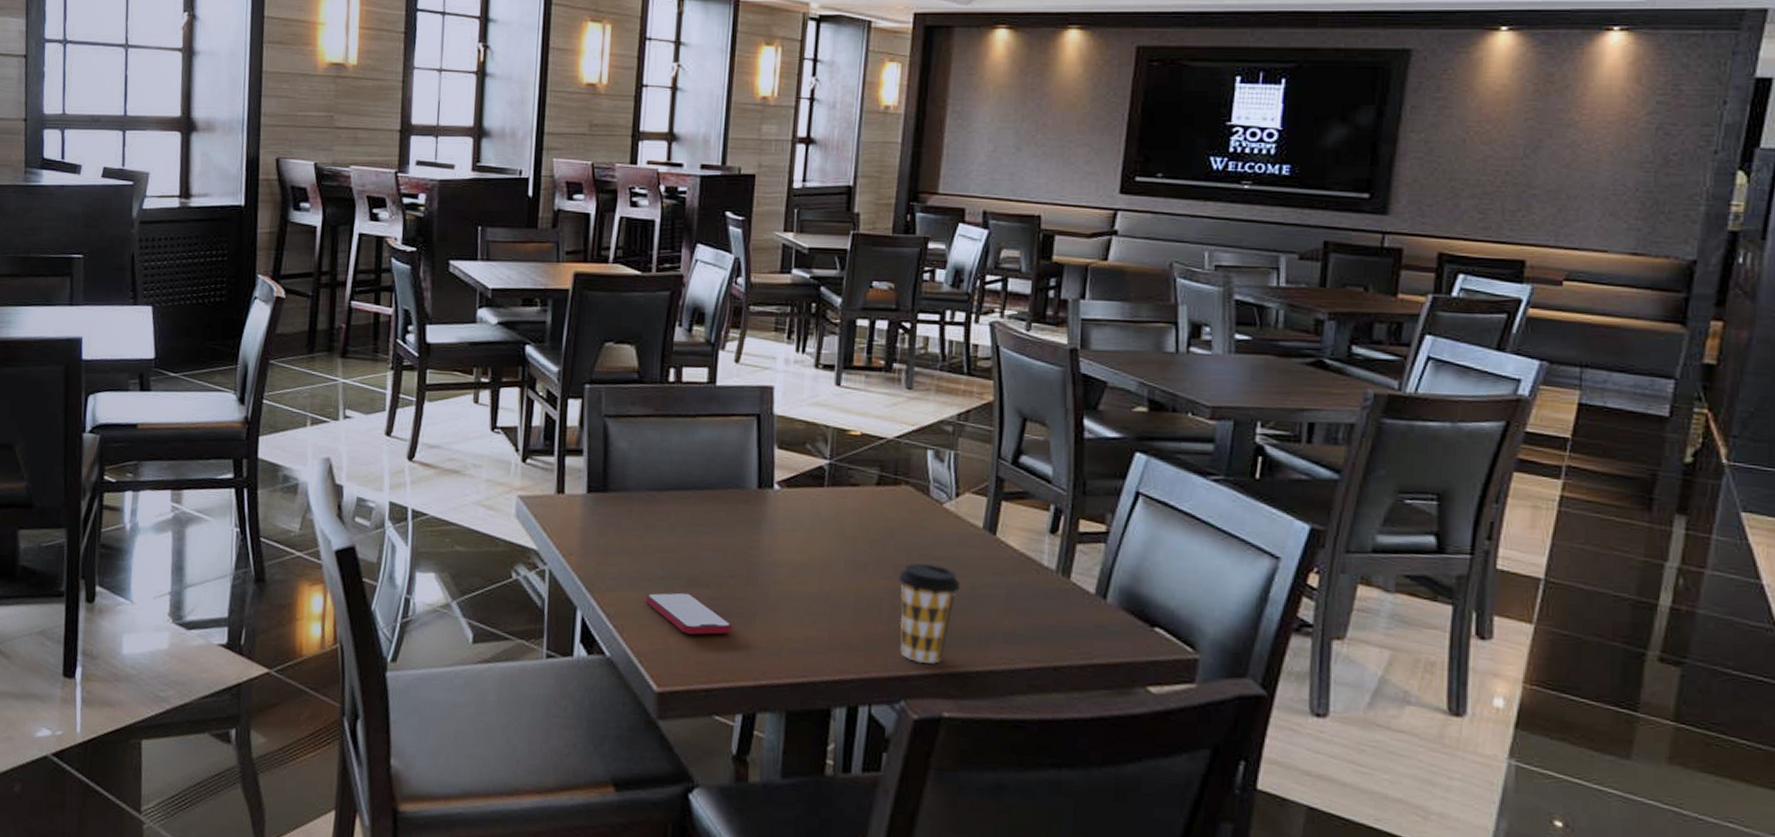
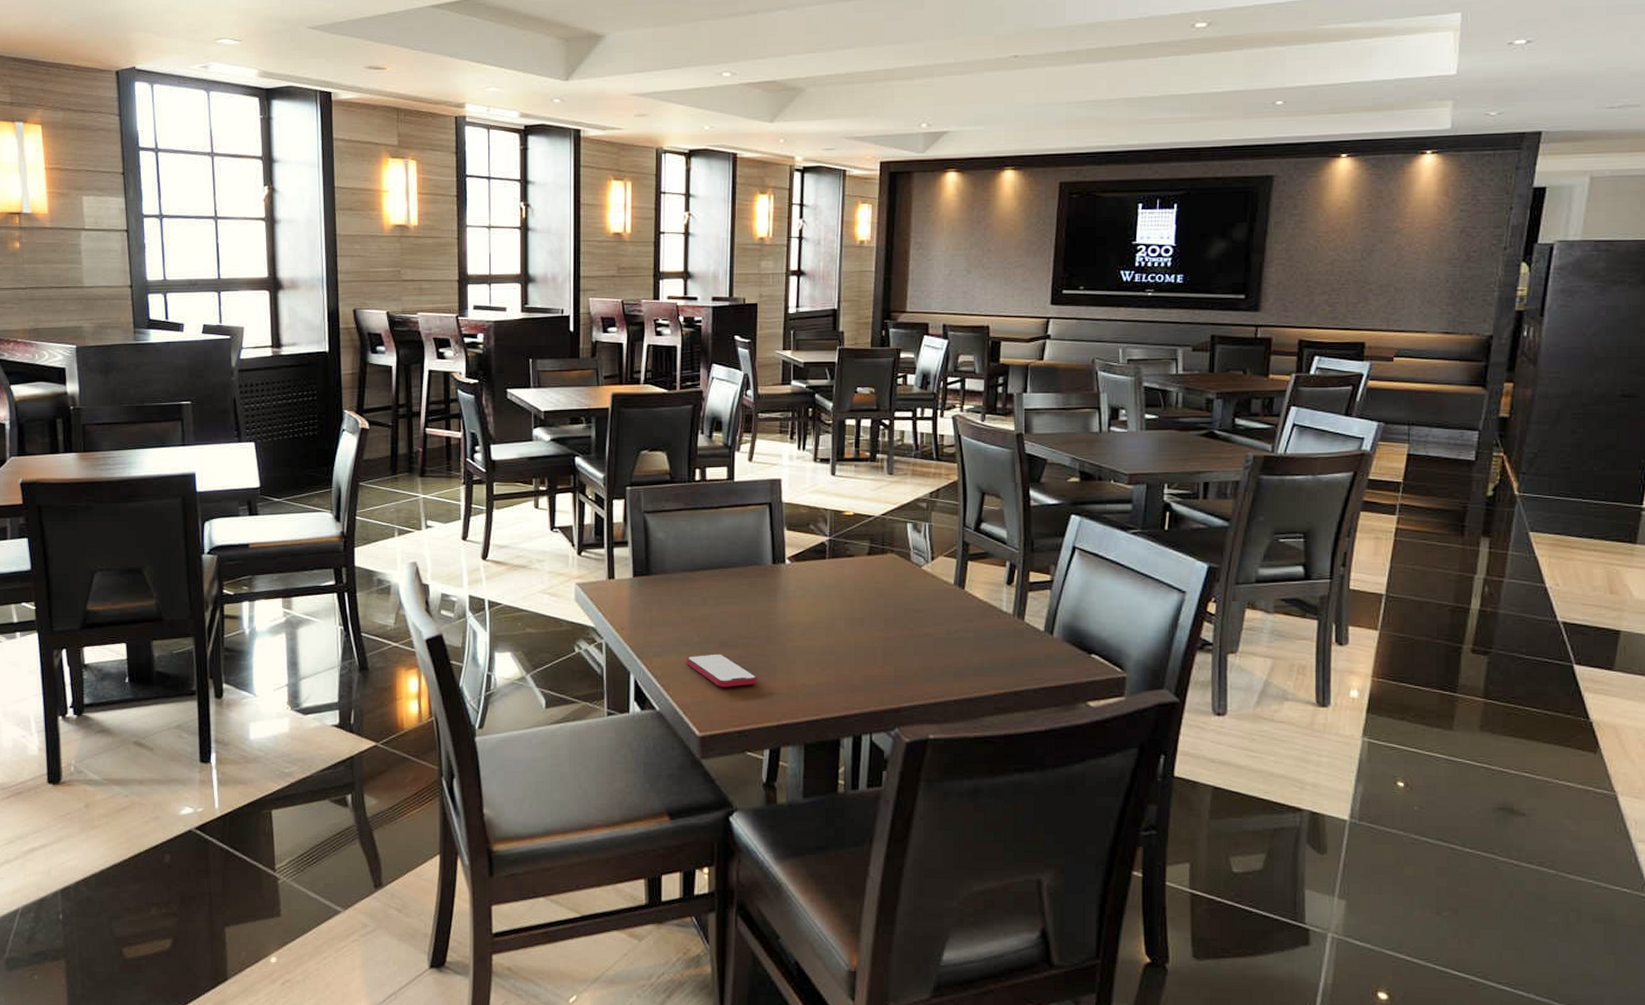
coffee cup: present [898,563,961,664] -> none [889,616,939,696]

